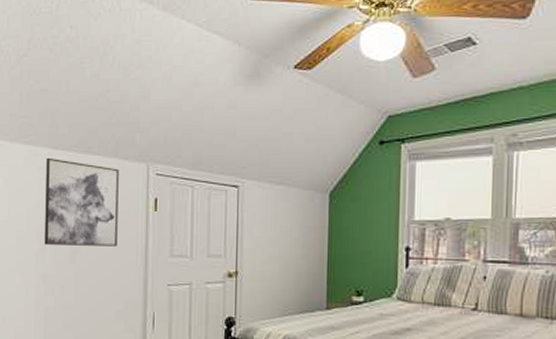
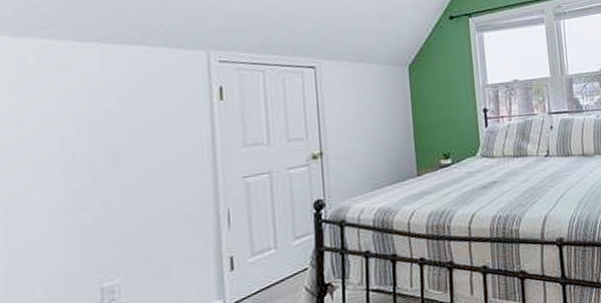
wall art: present [45,157,119,247] -> none [70,51,176,153]

